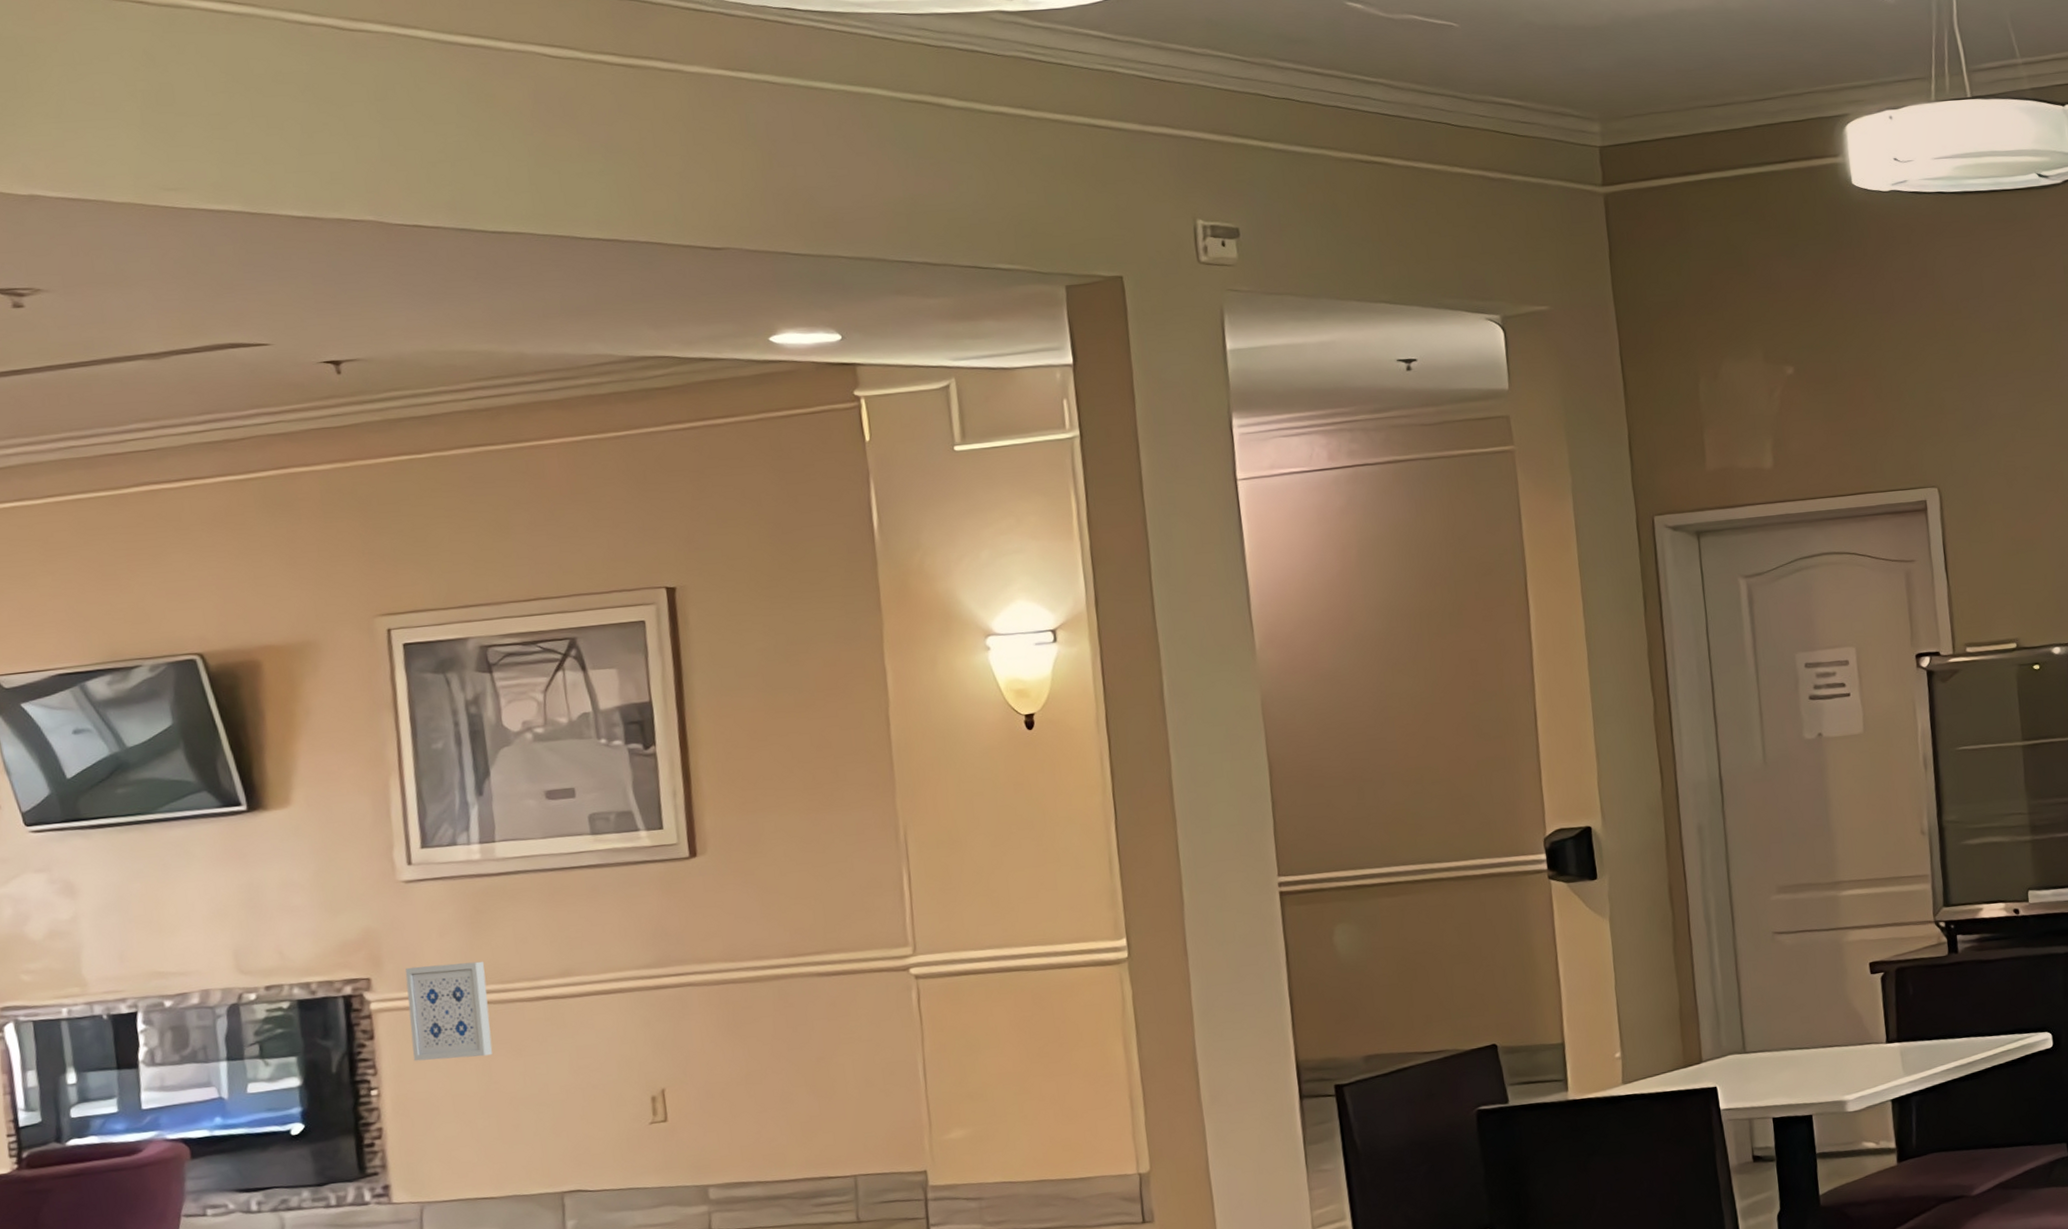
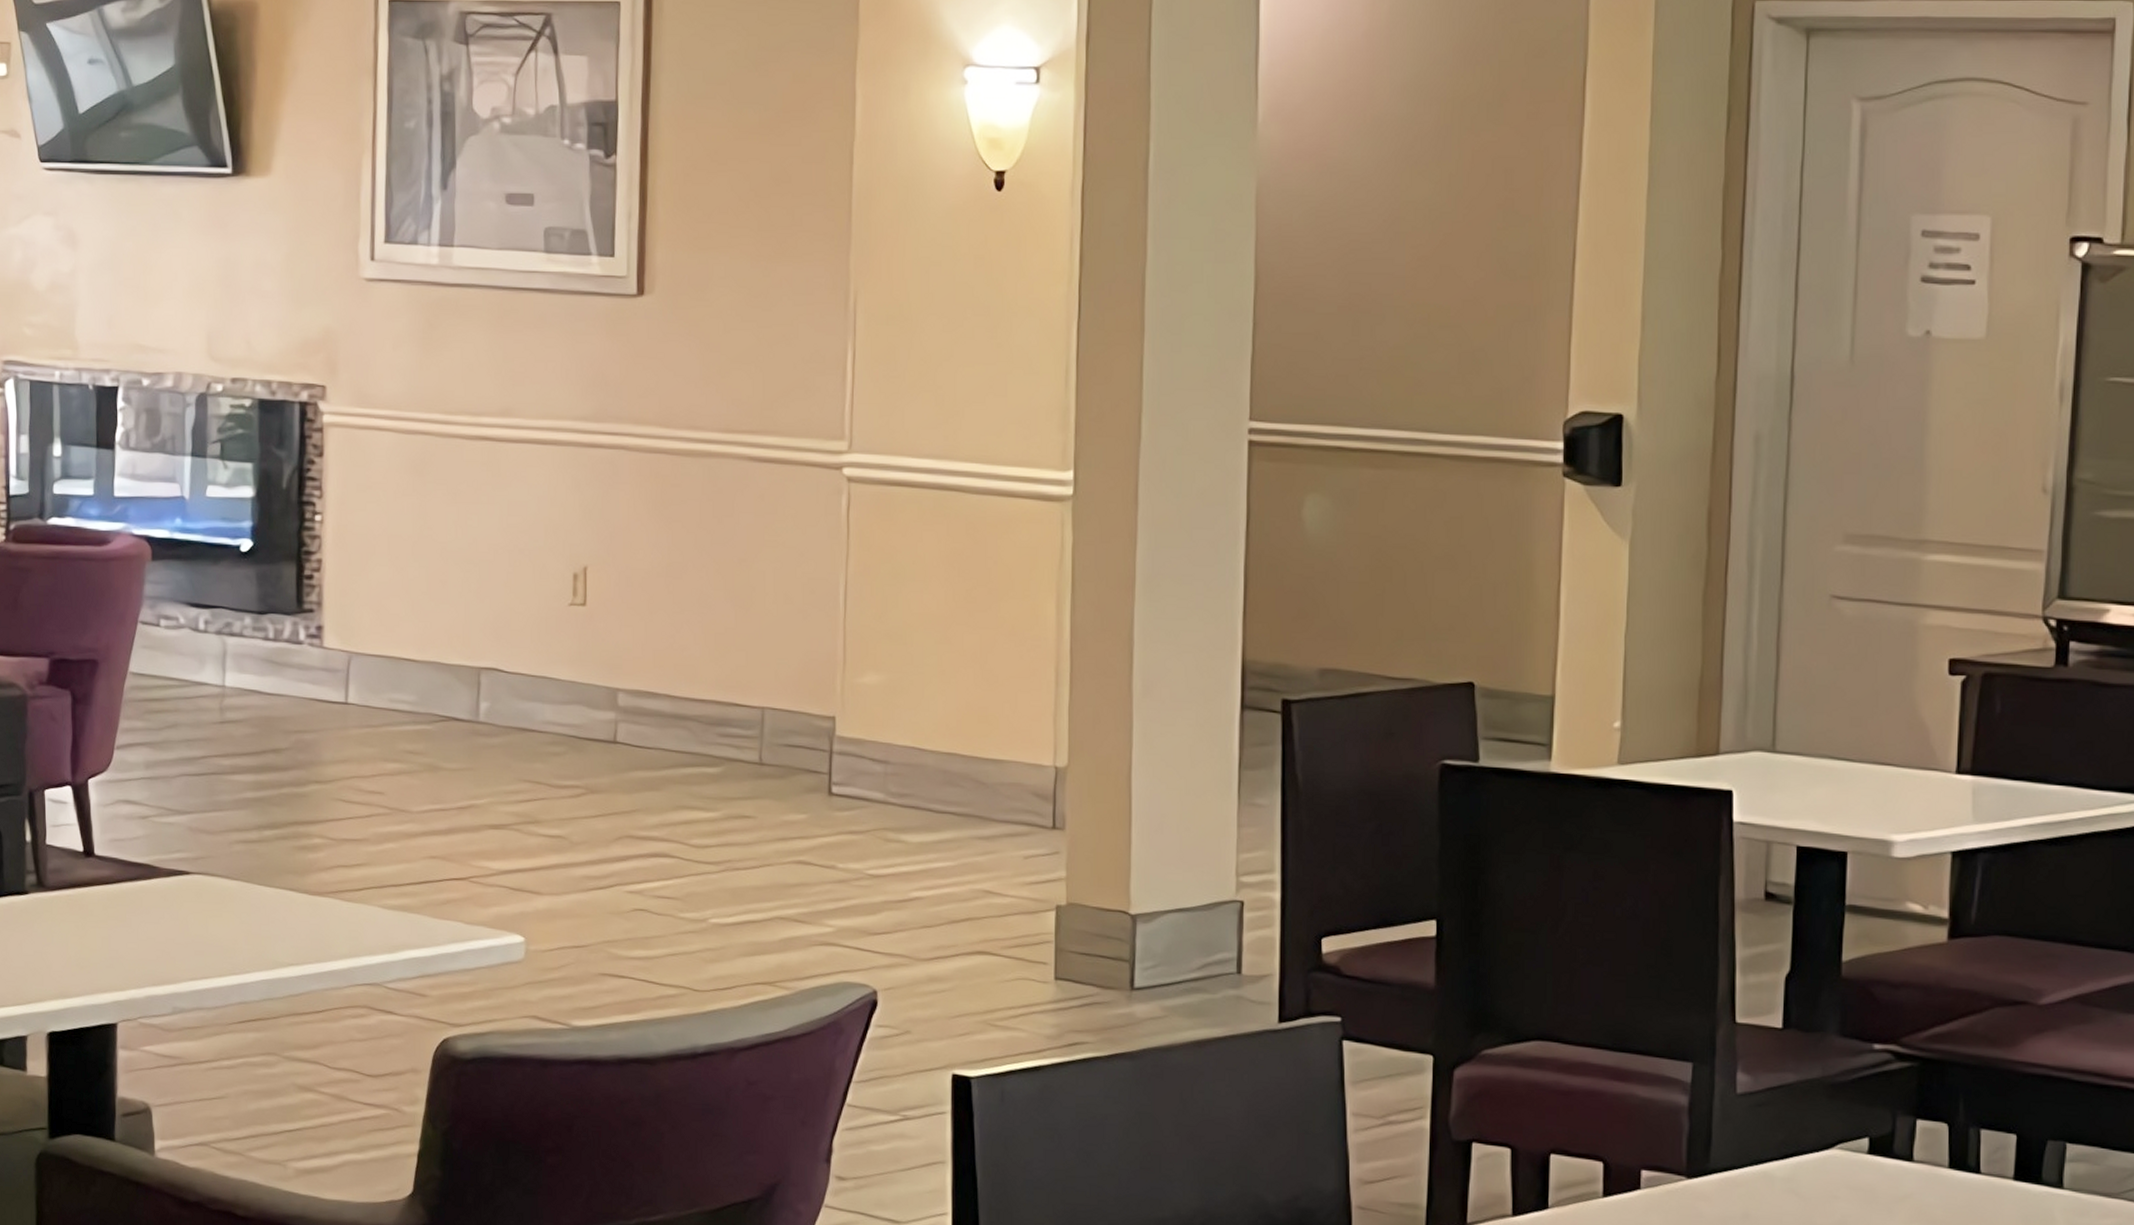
wall art: present [404,961,493,1061] -> none [356,379,431,496]

